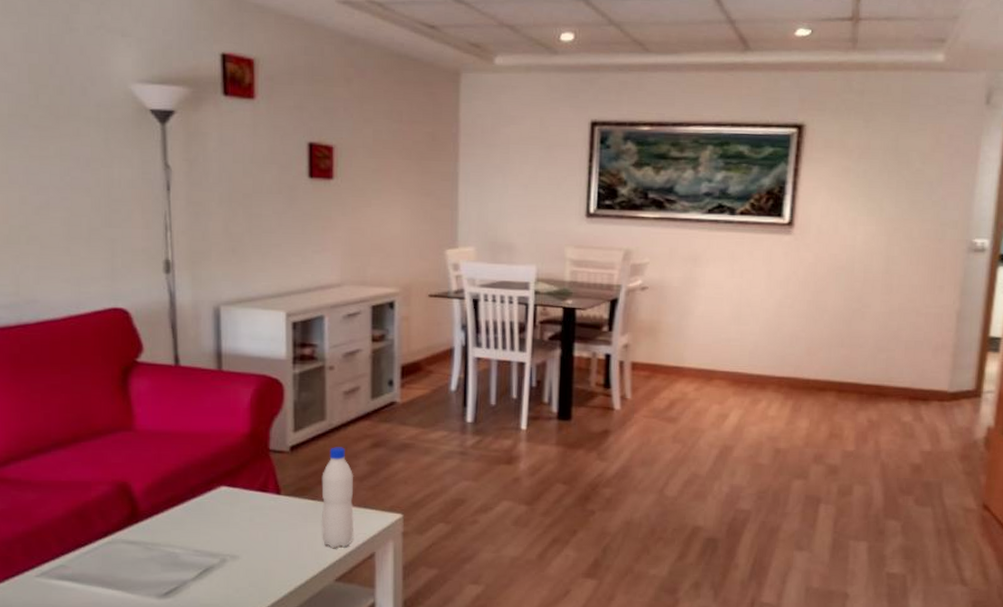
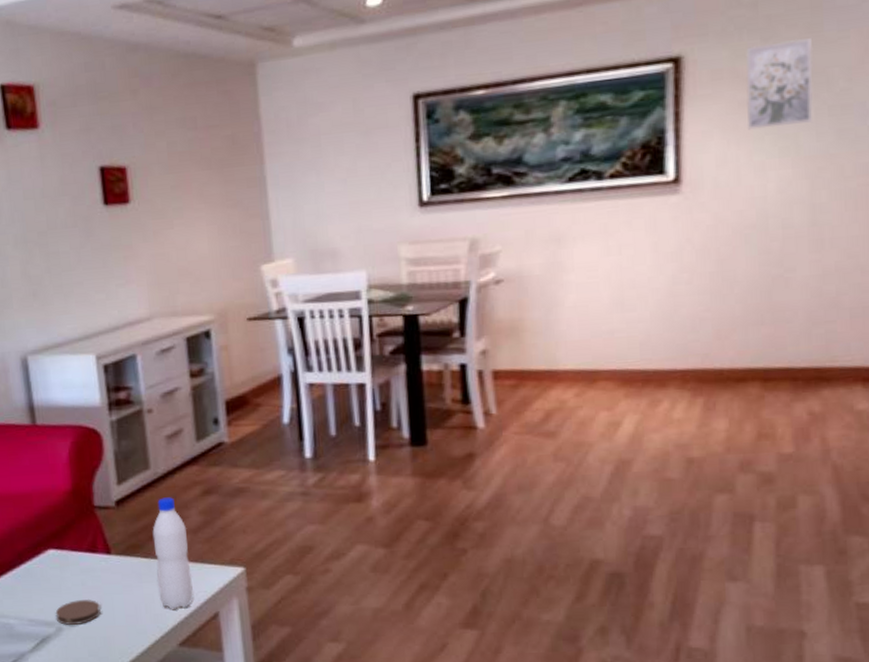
coaster: none [221,535,265,557] -> present [55,600,101,625]
wall art: none [846,124,900,192] -> present [745,38,814,130]

